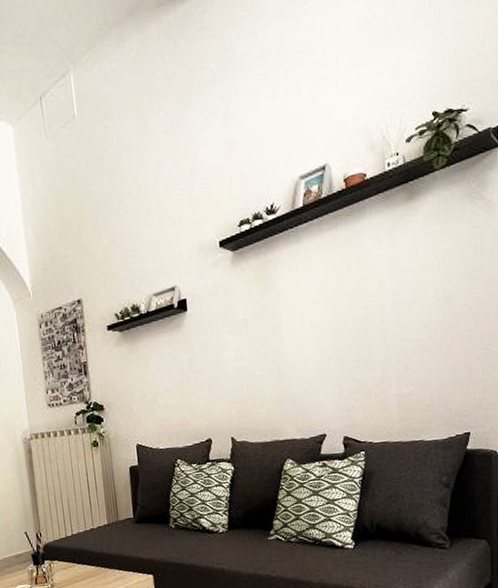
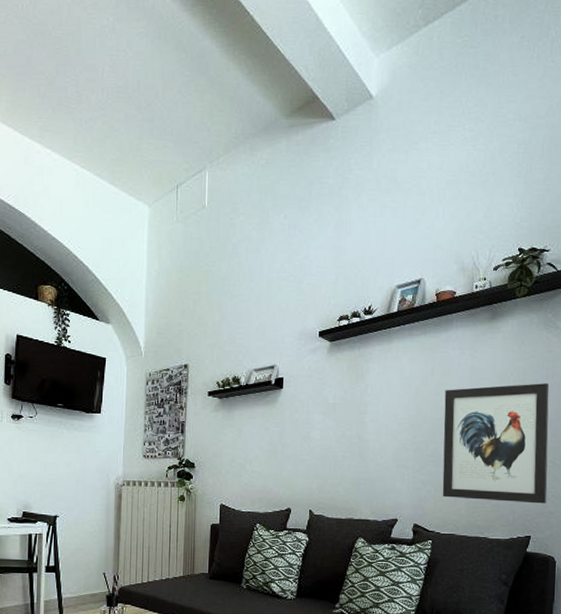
wall art: none [364,263,485,404] -> present [442,383,550,504]

